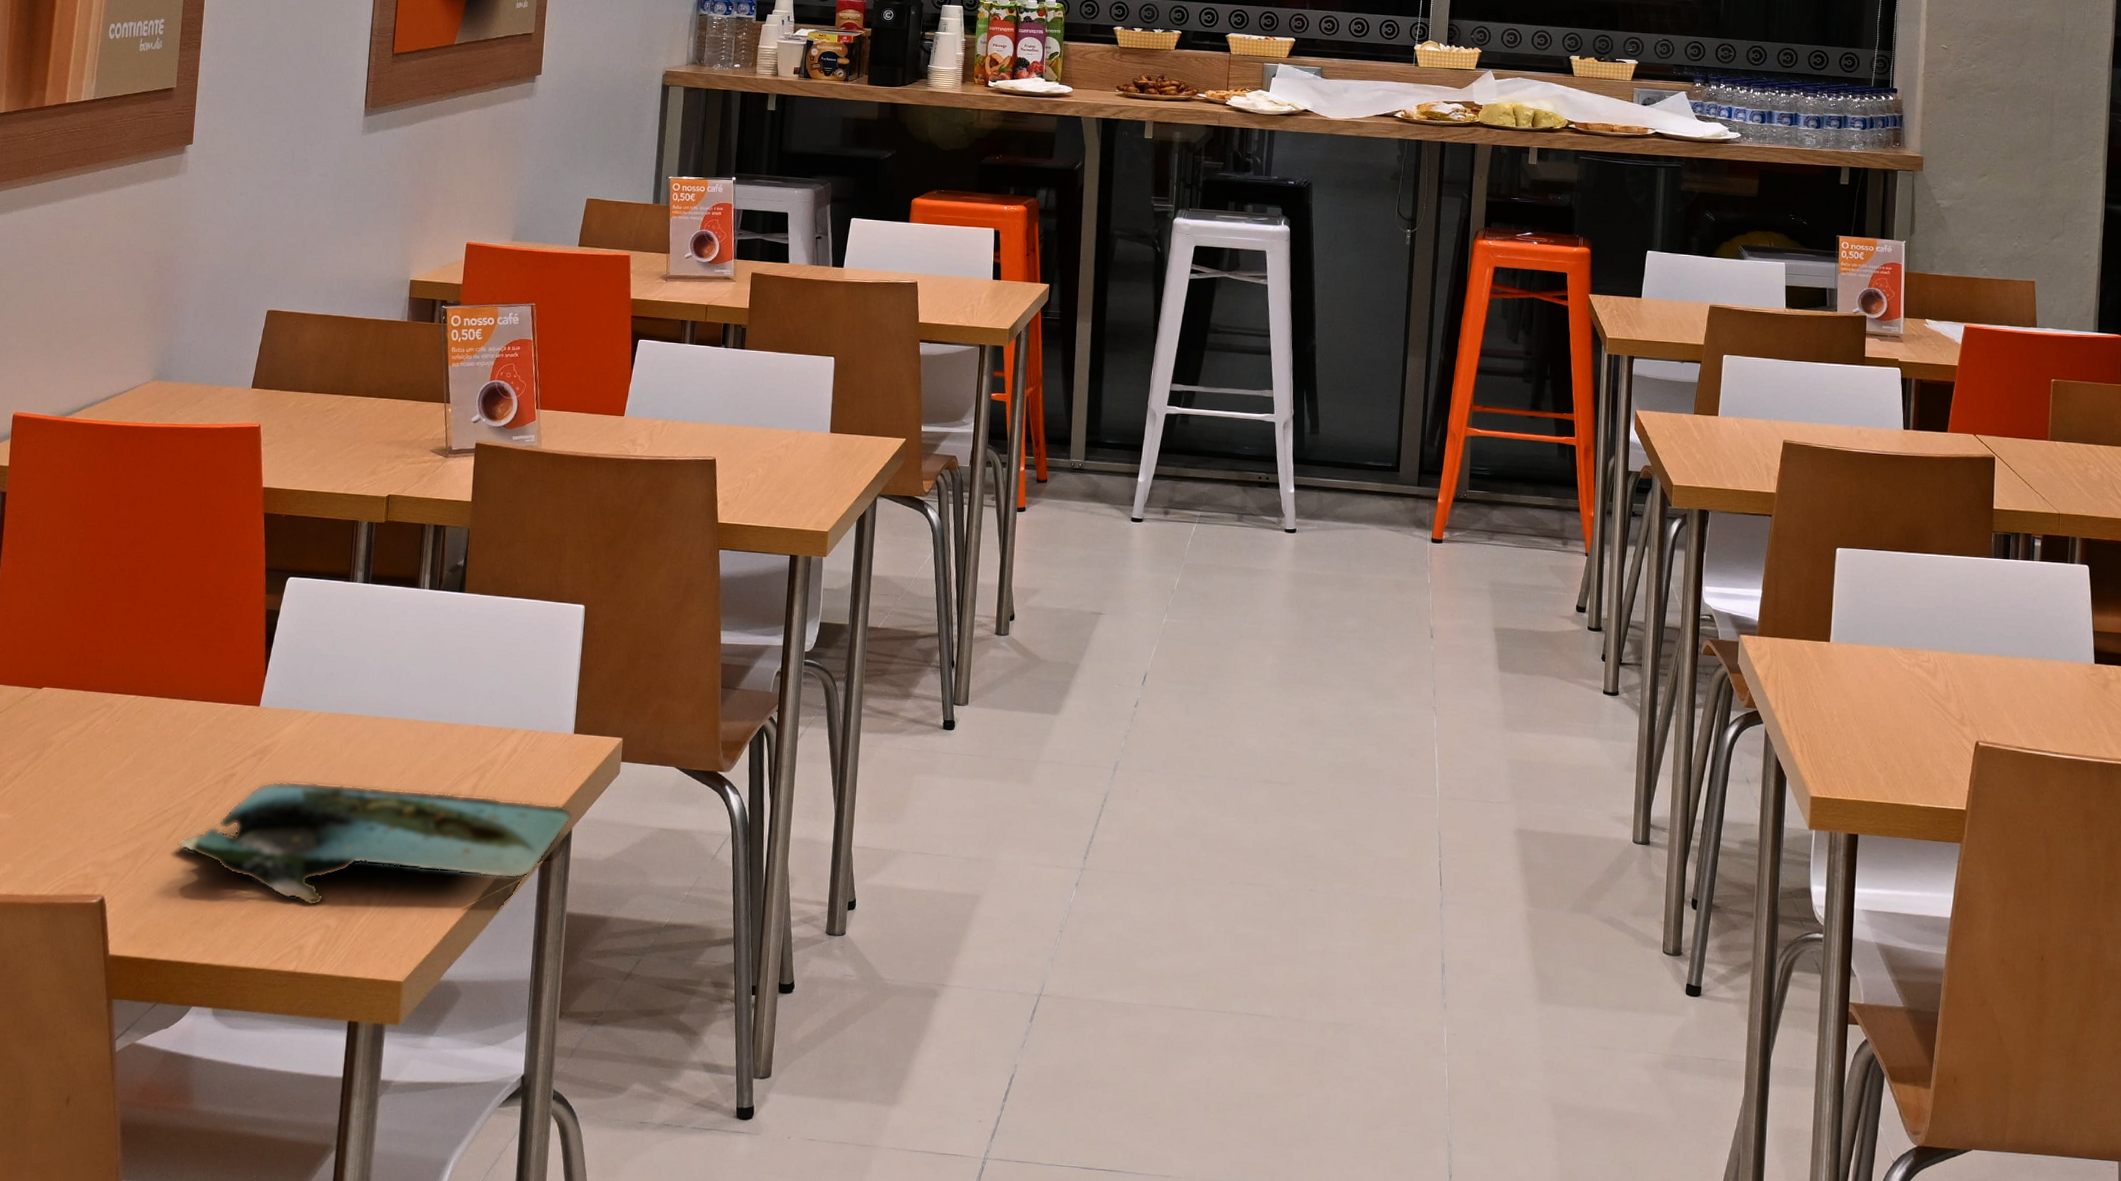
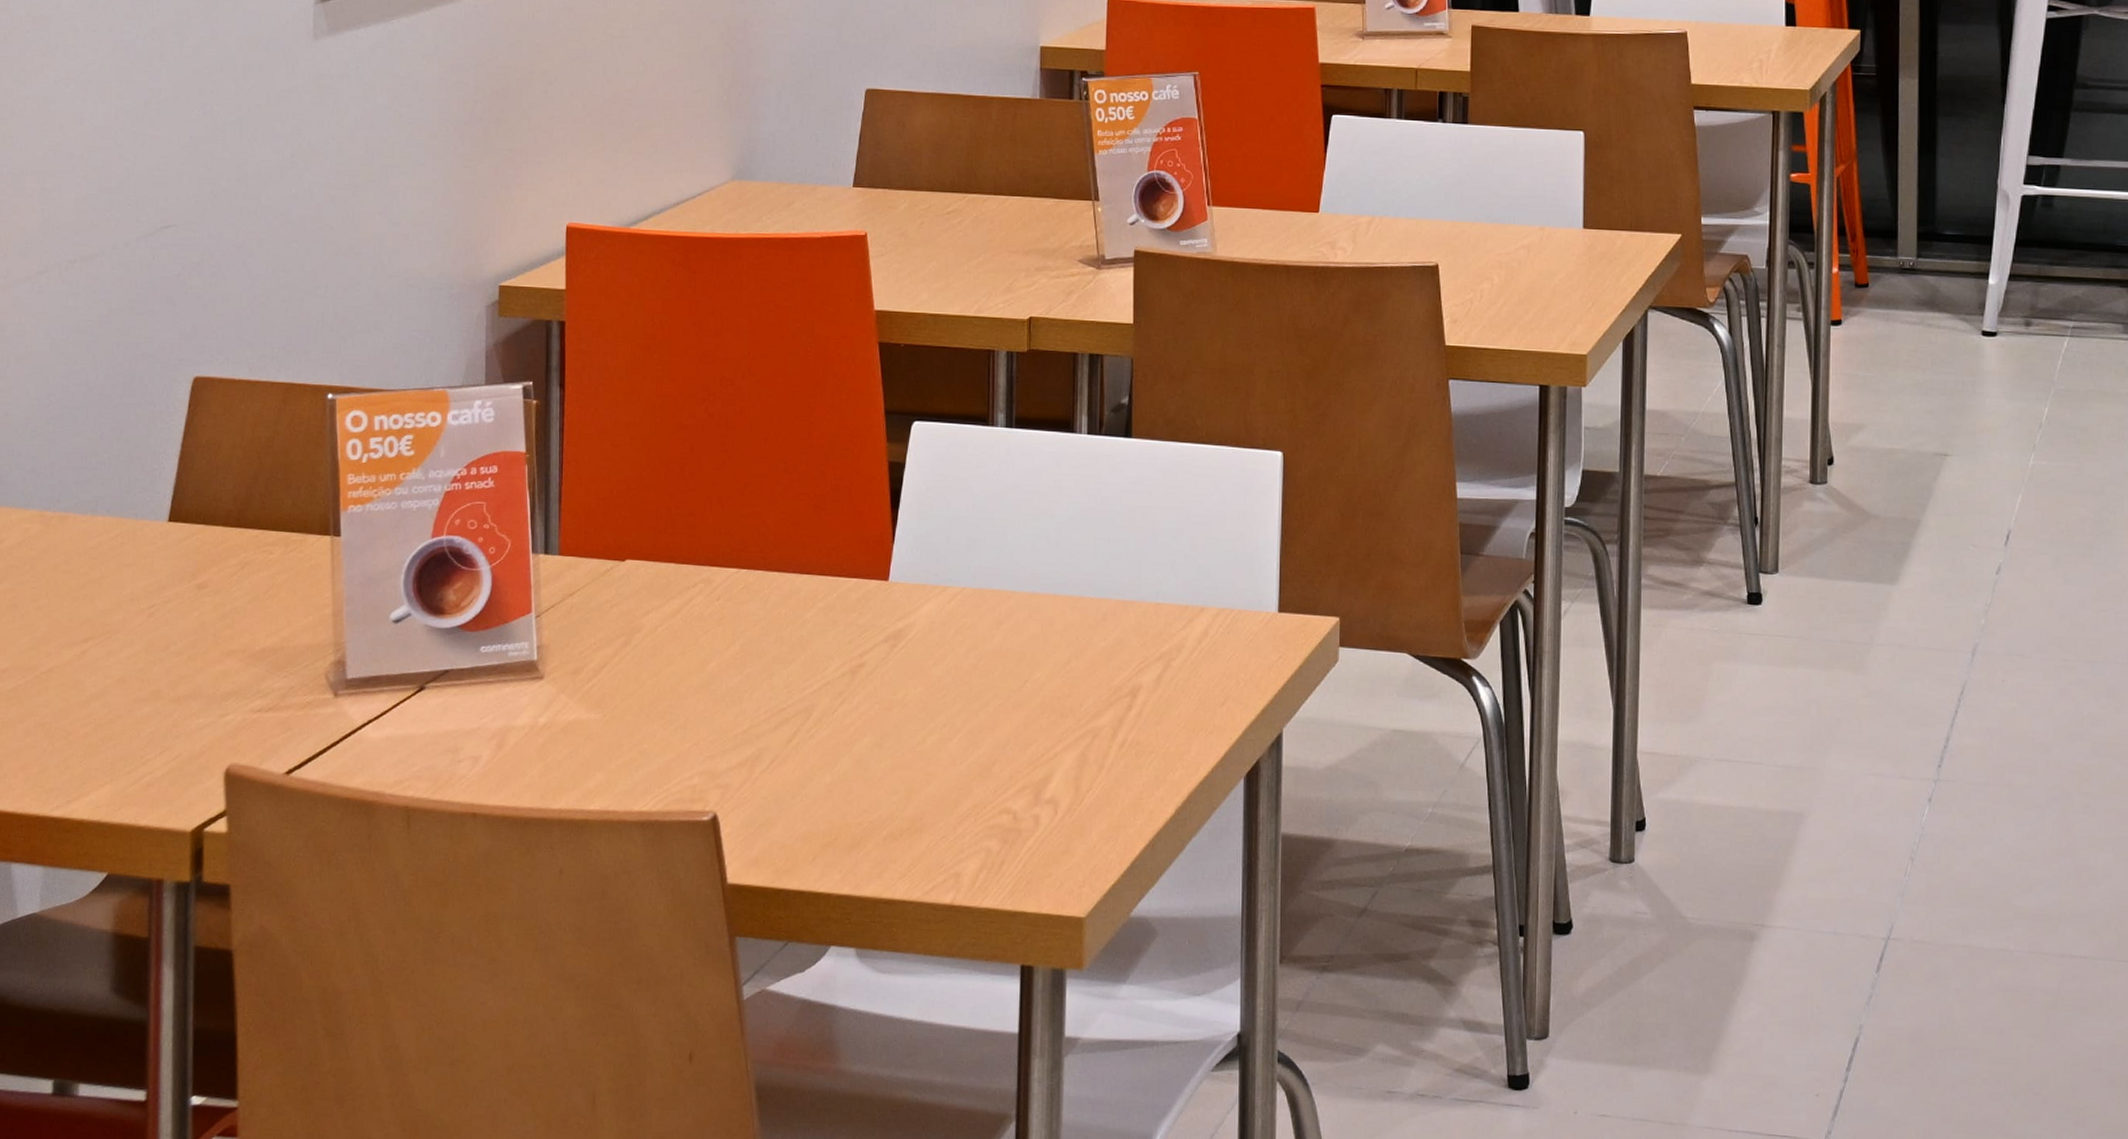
platter: present [177,781,573,906] -> none [799,673,1282,825]

